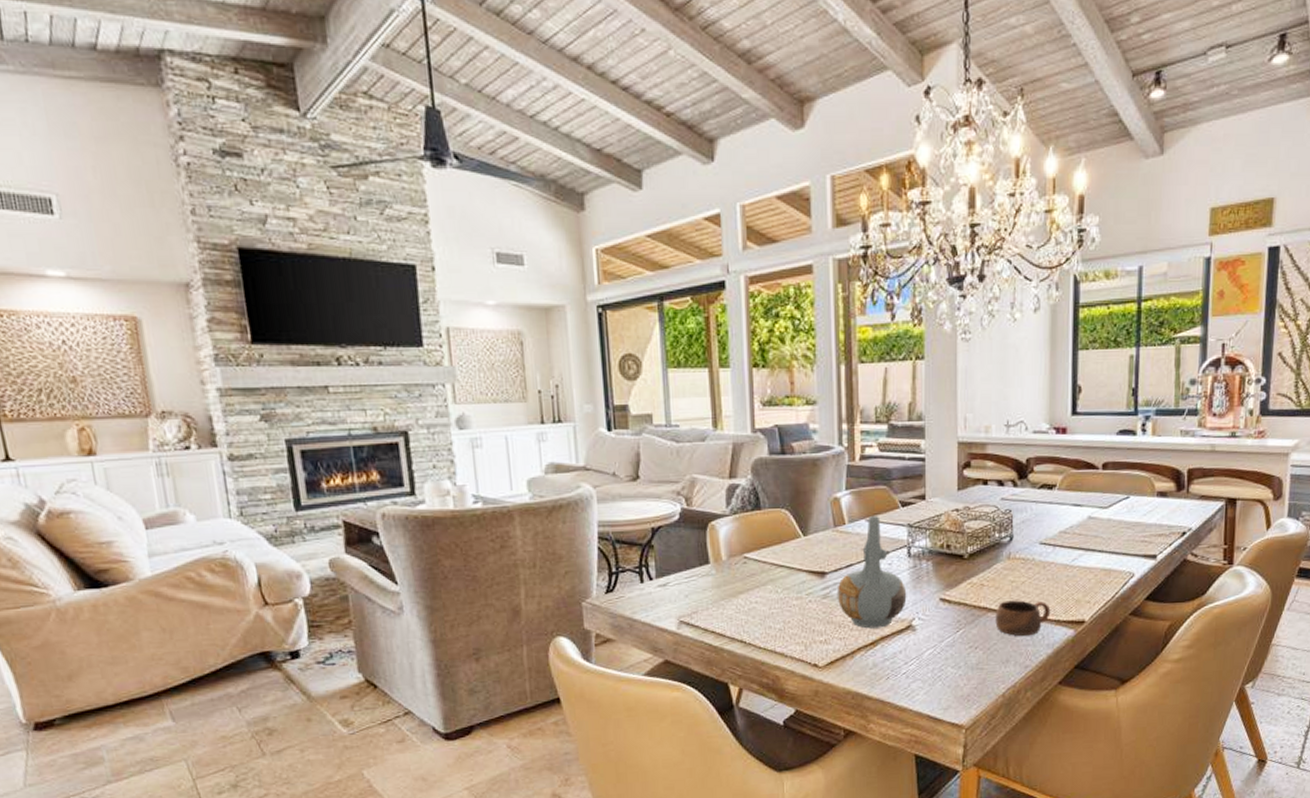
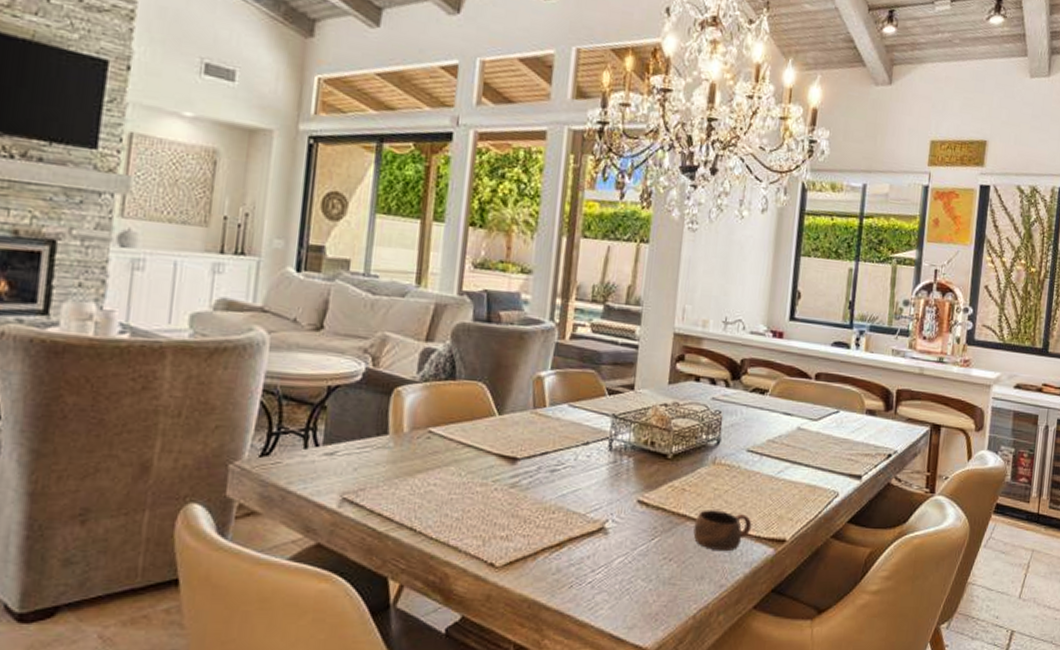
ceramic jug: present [837,515,907,629] -> none [526,400,603,528]

